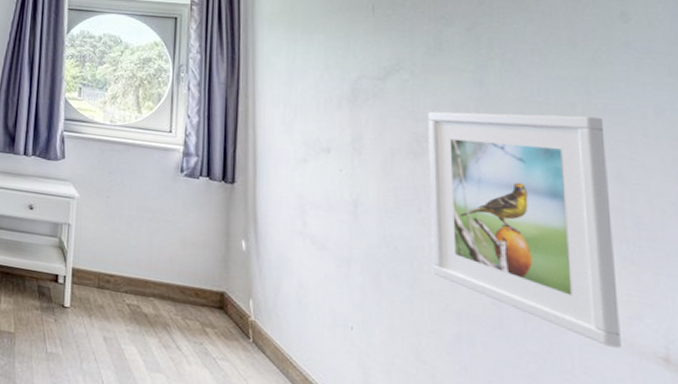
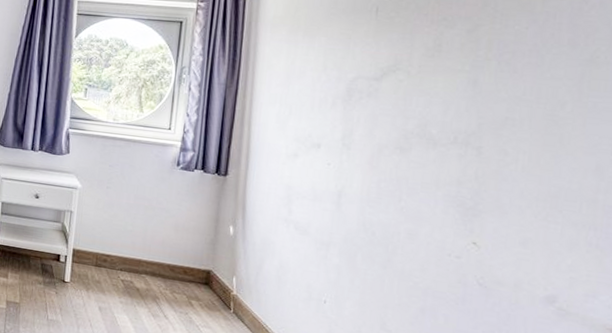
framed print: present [428,111,621,348] -> none [406,109,590,321]

